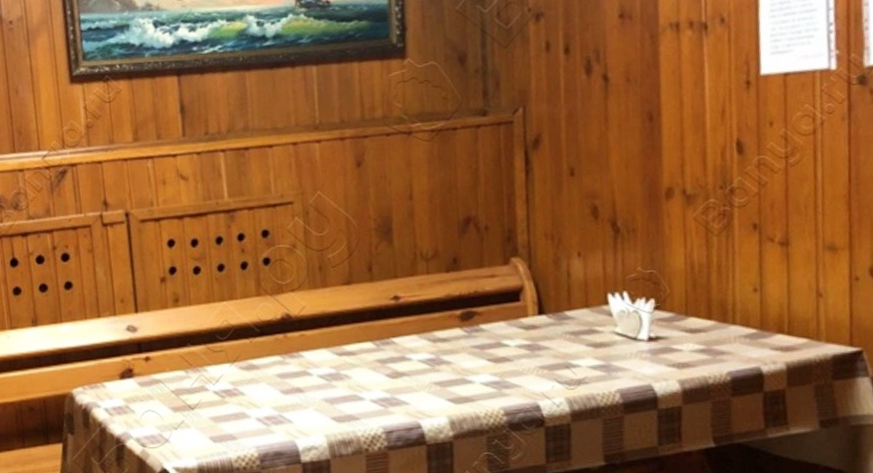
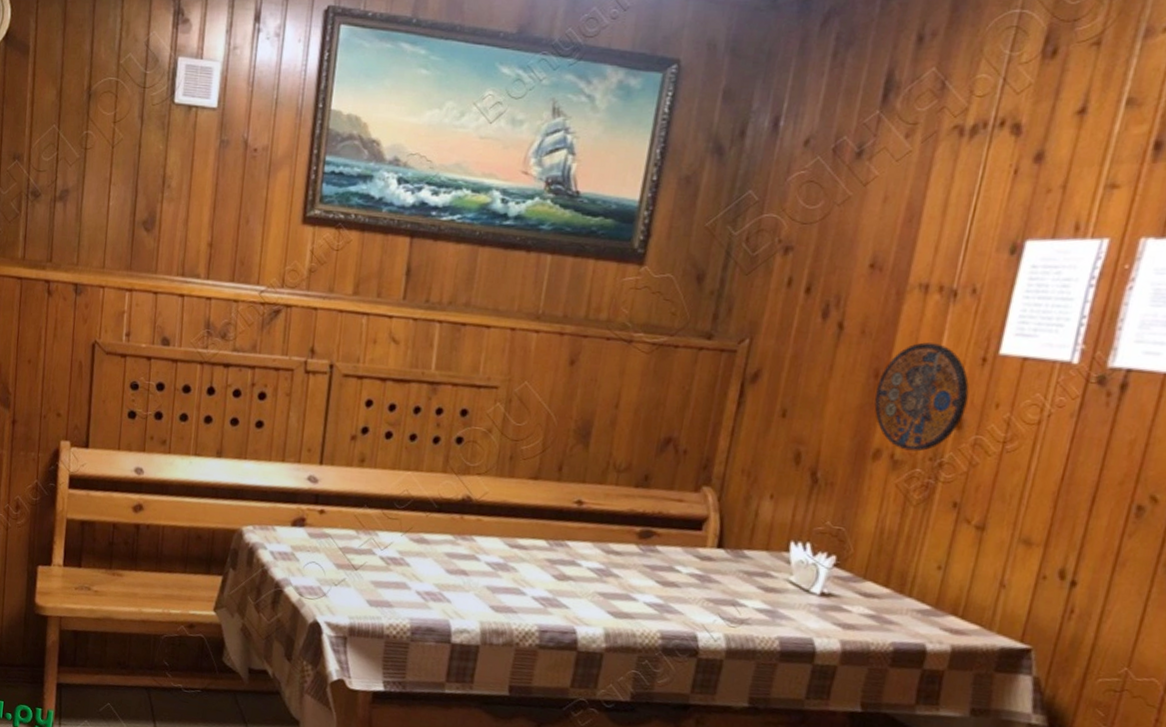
manhole cover: none [653,76,743,184] -> present [874,342,970,452]

